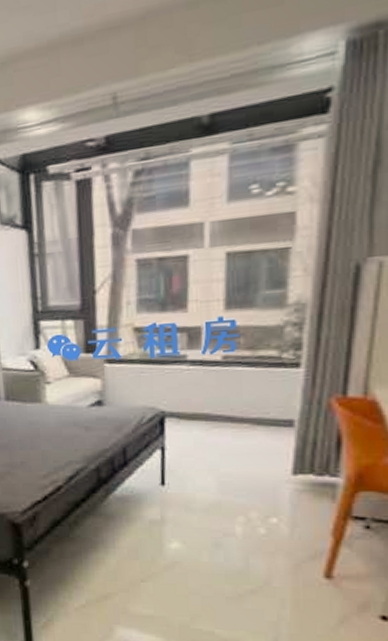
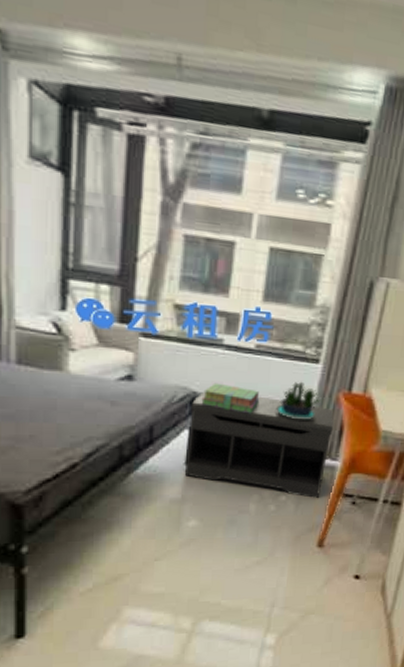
bench: none [160,409,329,522] -> present [184,391,334,499]
stack of books: none [170,400,234,430] -> present [201,382,260,414]
potted plant: none [254,389,309,433] -> present [276,381,322,420]

